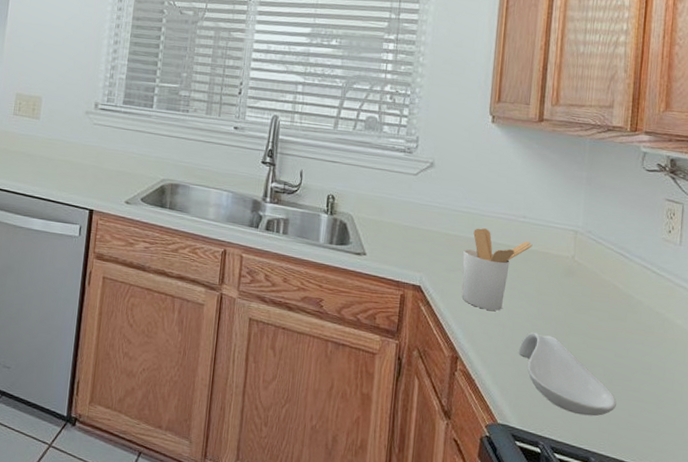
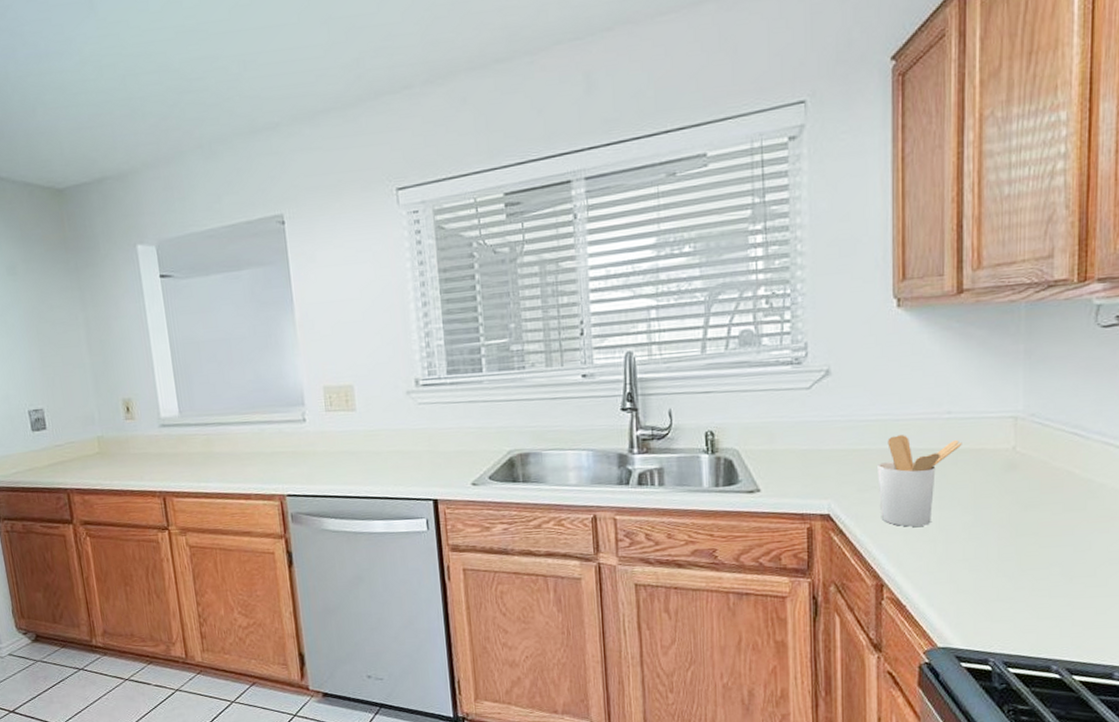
spoon rest: present [518,332,616,417] -> none [955,541,1079,623]

